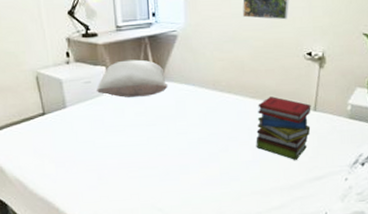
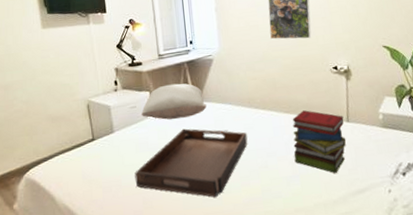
serving tray: none [89,108,210,177] -> present [135,128,248,197]

